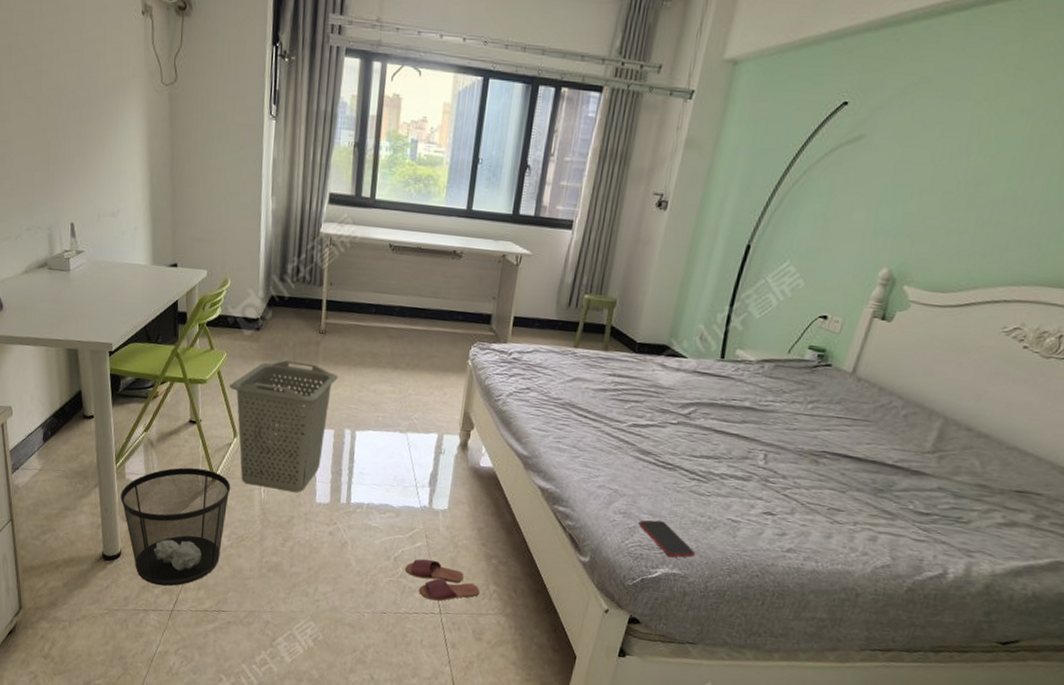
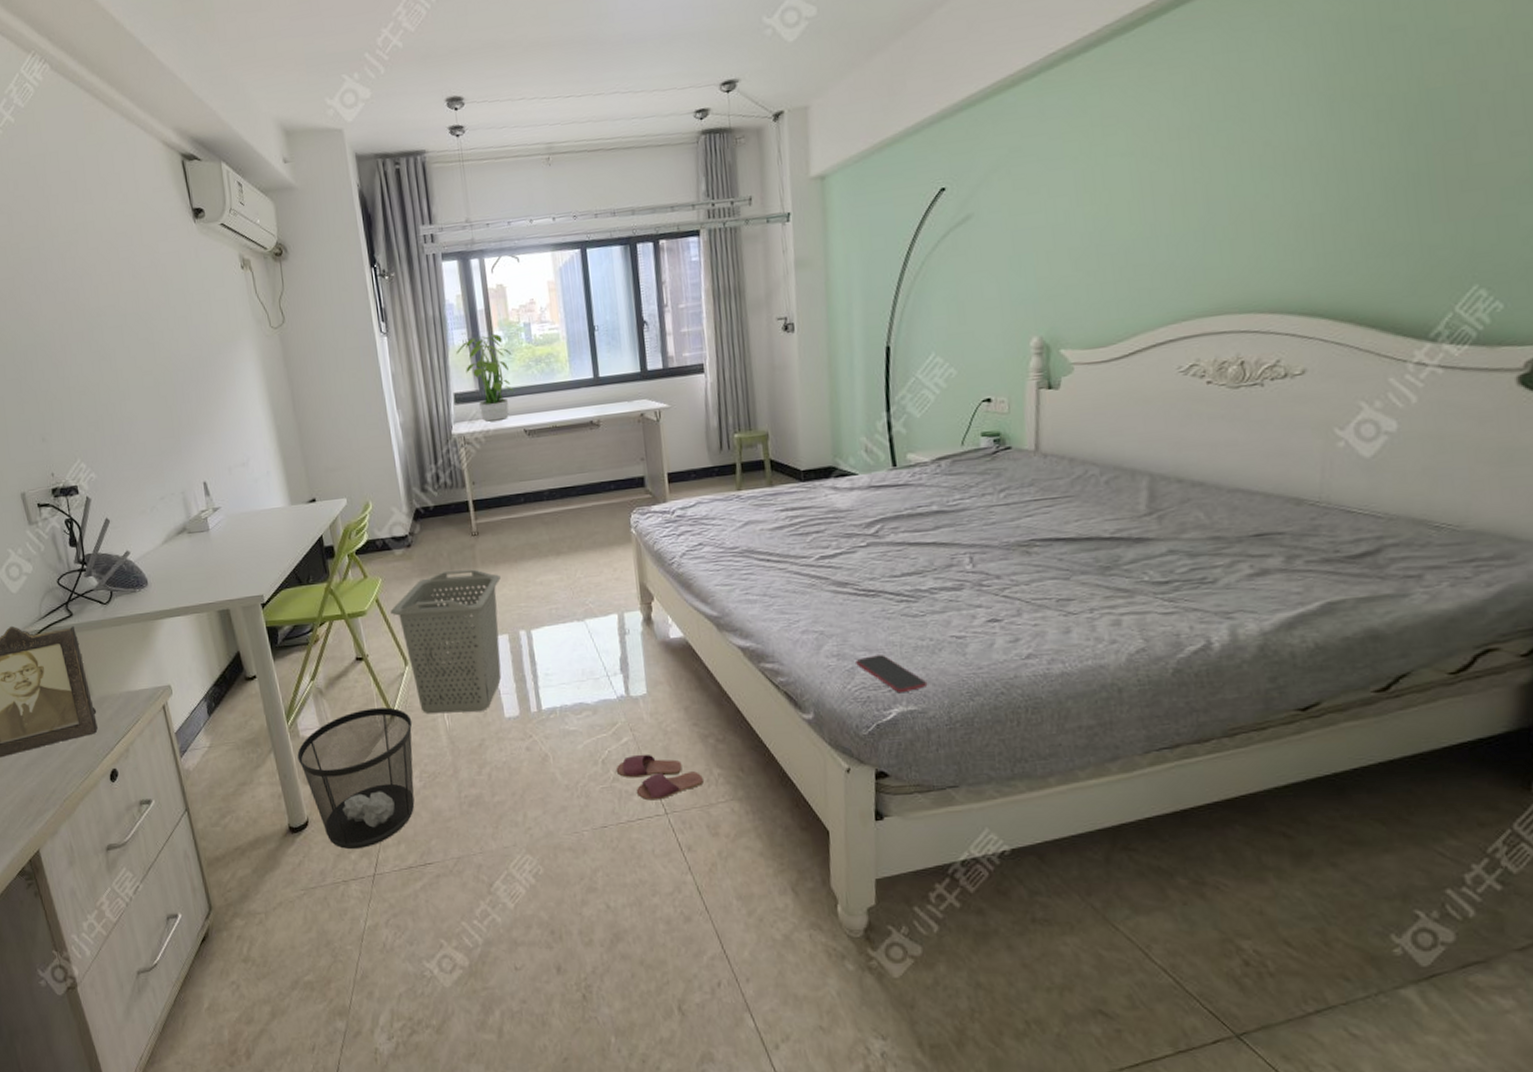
potted plant: none [339,140,394,230] -> present [455,334,515,422]

